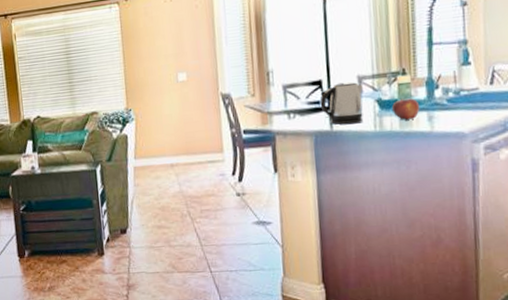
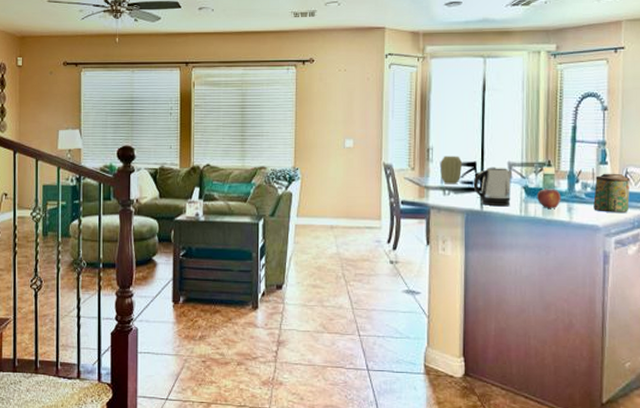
vase: none [282,75,307,107] -> present [440,156,462,185]
canister: none [457,73,499,118] -> present [593,173,630,214]

